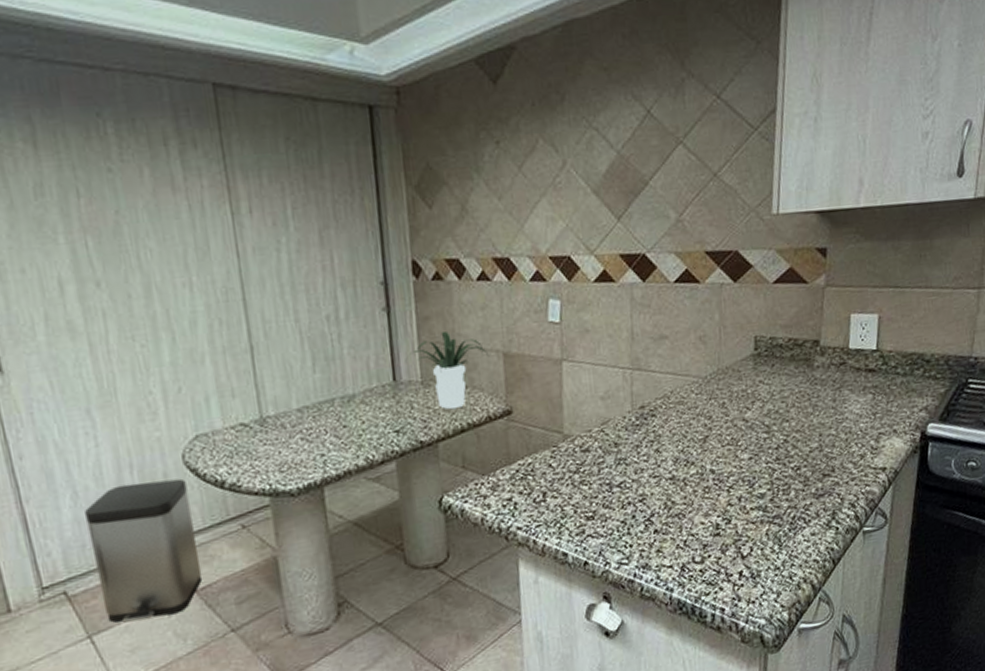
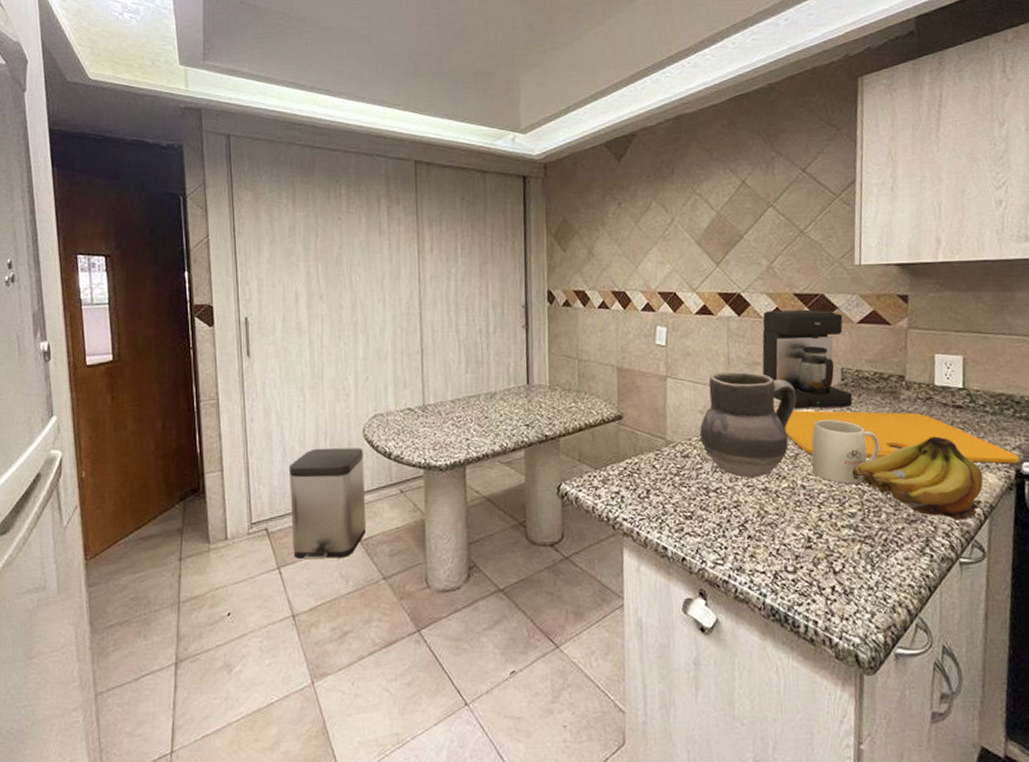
potted plant: present [405,332,490,410] -> none [537,347,606,411]
ceramic jug: none [601,347,707,468] -> present [699,371,797,478]
coffee maker: none [669,269,766,386] -> present [762,309,853,409]
cutting board: none [682,380,926,435] -> present [774,410,1020,464]
mug: none [721,394,791,464] -> present [811,419,880,485]
fruit: none [762,404,891,490] -> present [852,436,984,521]

